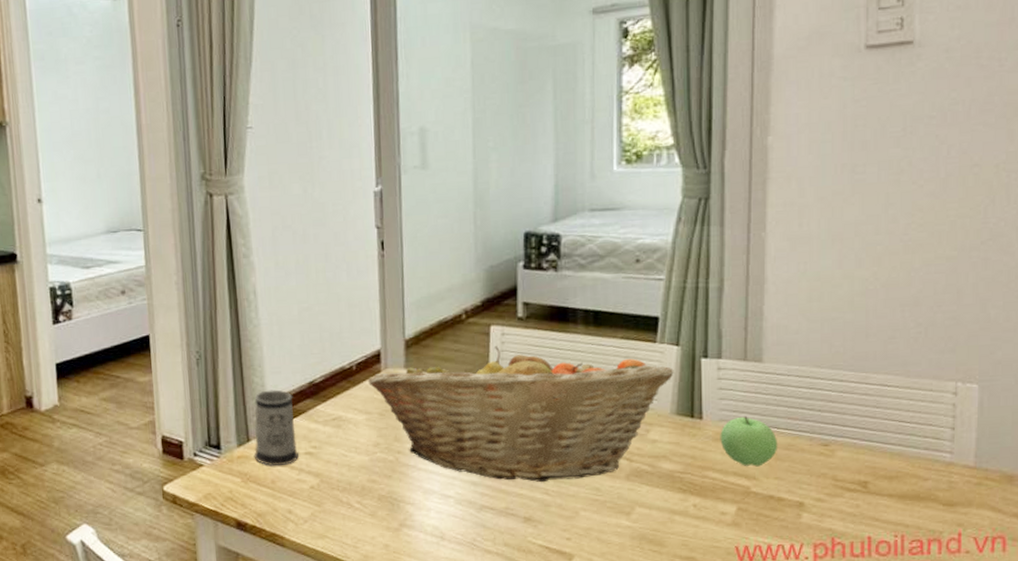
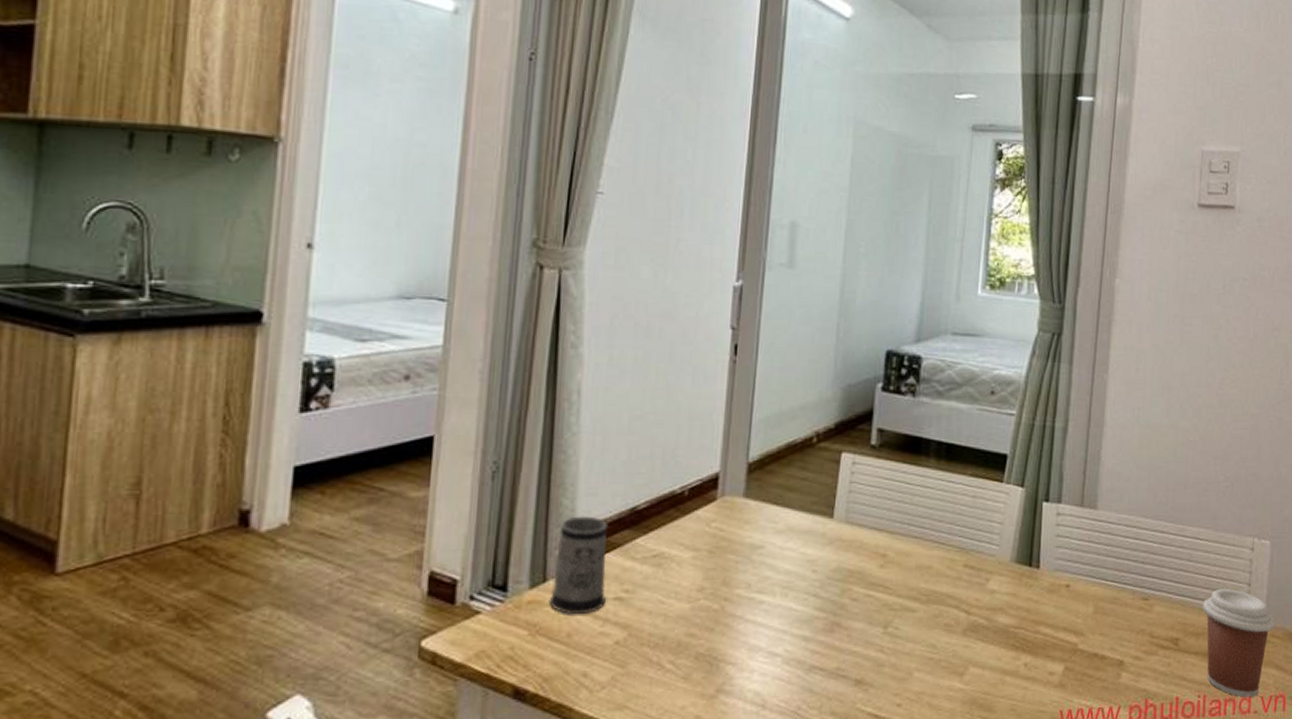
fruit basket: present [368,346,674,483] -> none [700,476,1017,638]
apple: present [720,416,778,467] -> none [1054,566,1105,622]
coffee cup: none [894,433,988,538] -> present [1202,588,1275,697]

